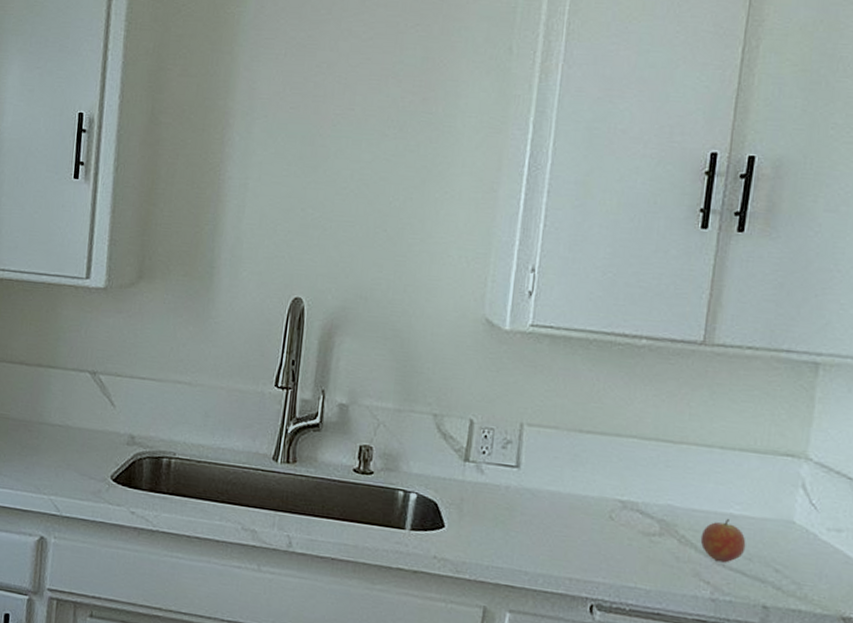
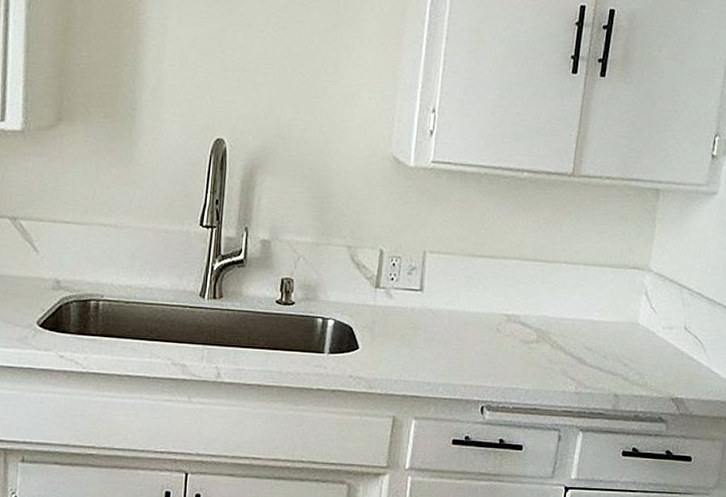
fruit: present [700,518,746,563] -> none [568,324,603,362]

